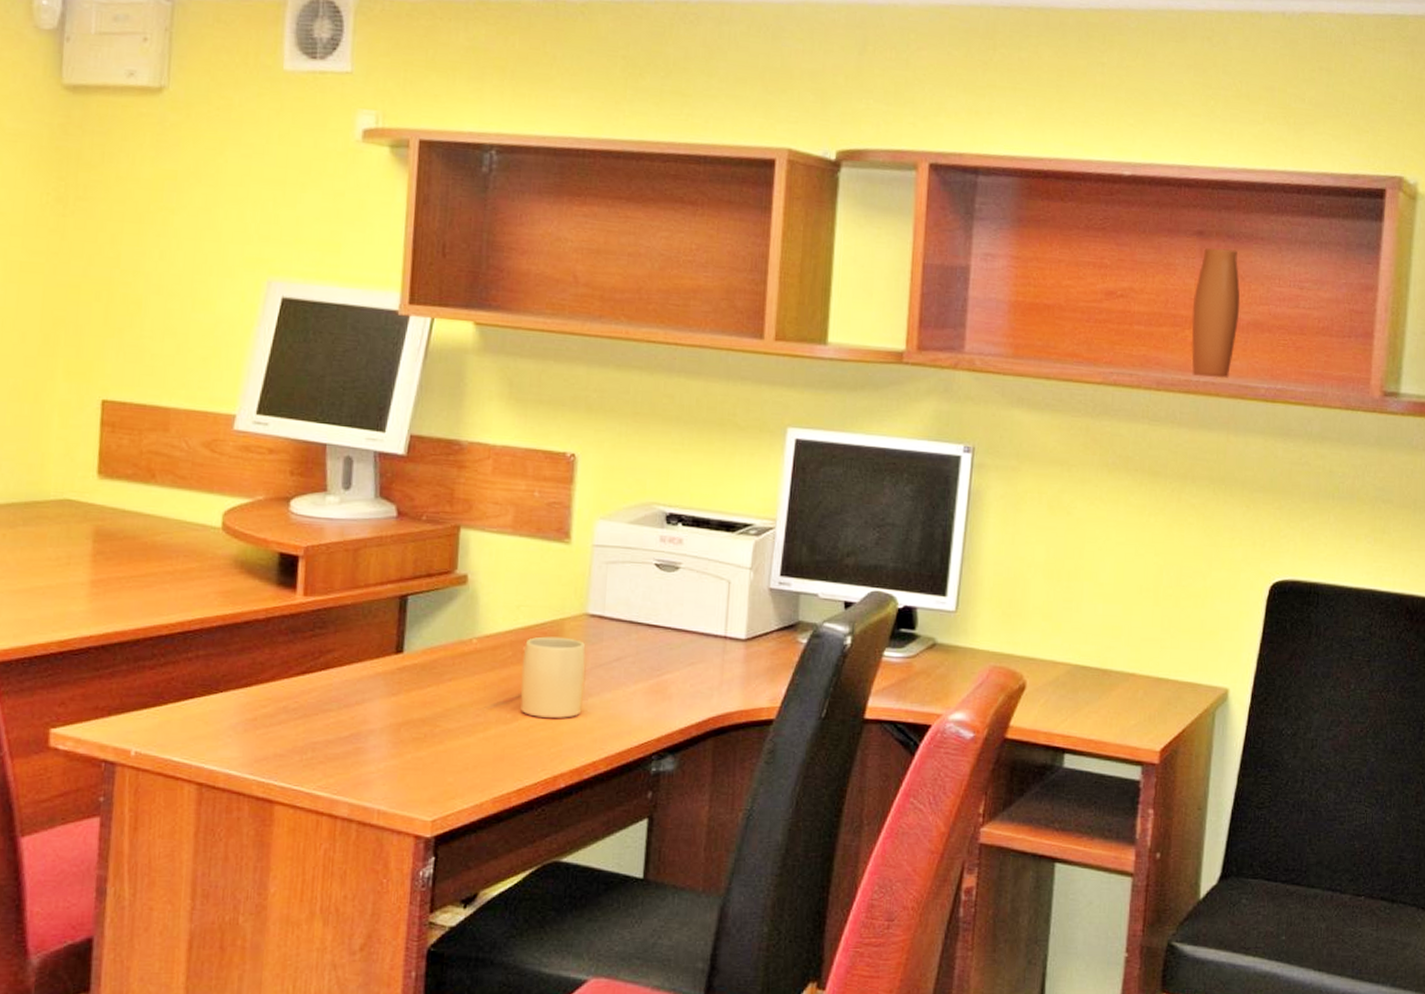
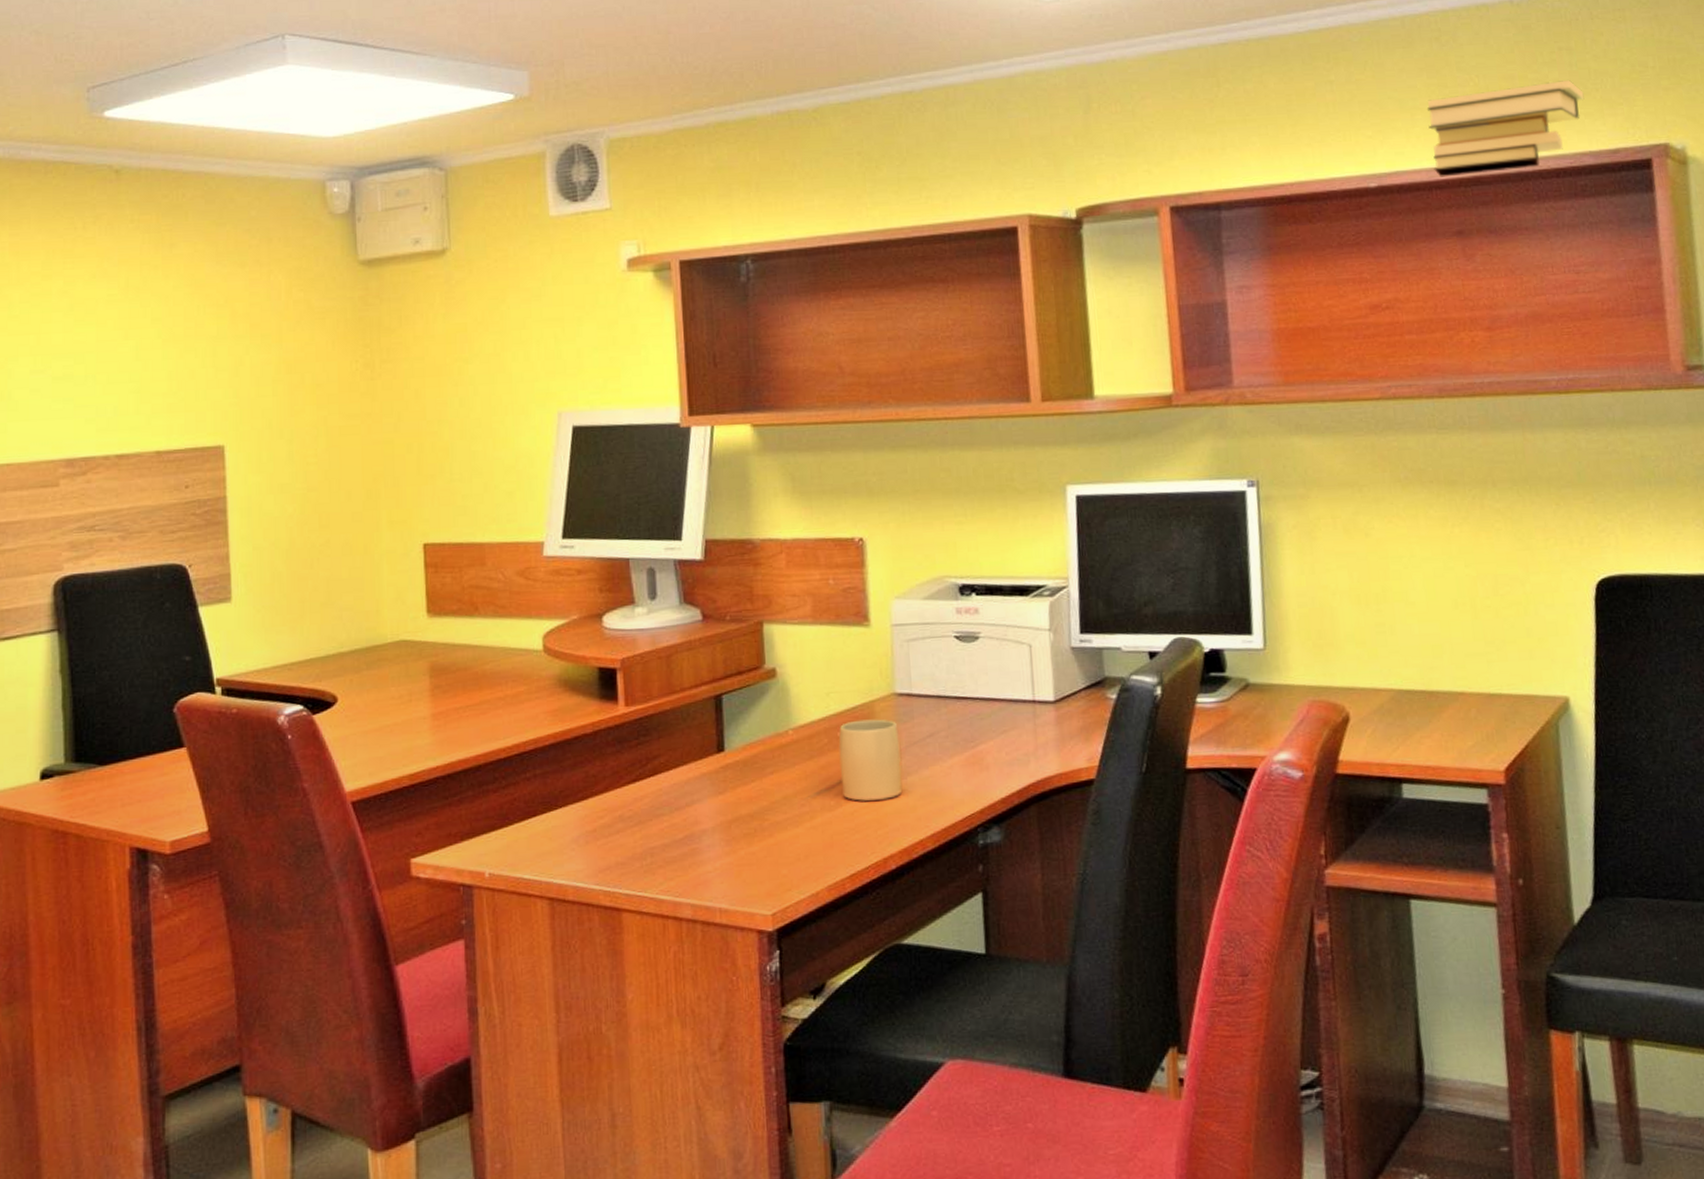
books: none [1186,97,1335,181] -> present [1426,80,1585,177]
vase: present [1191,248,1240,379] -> none [1463,244,1516,378]

